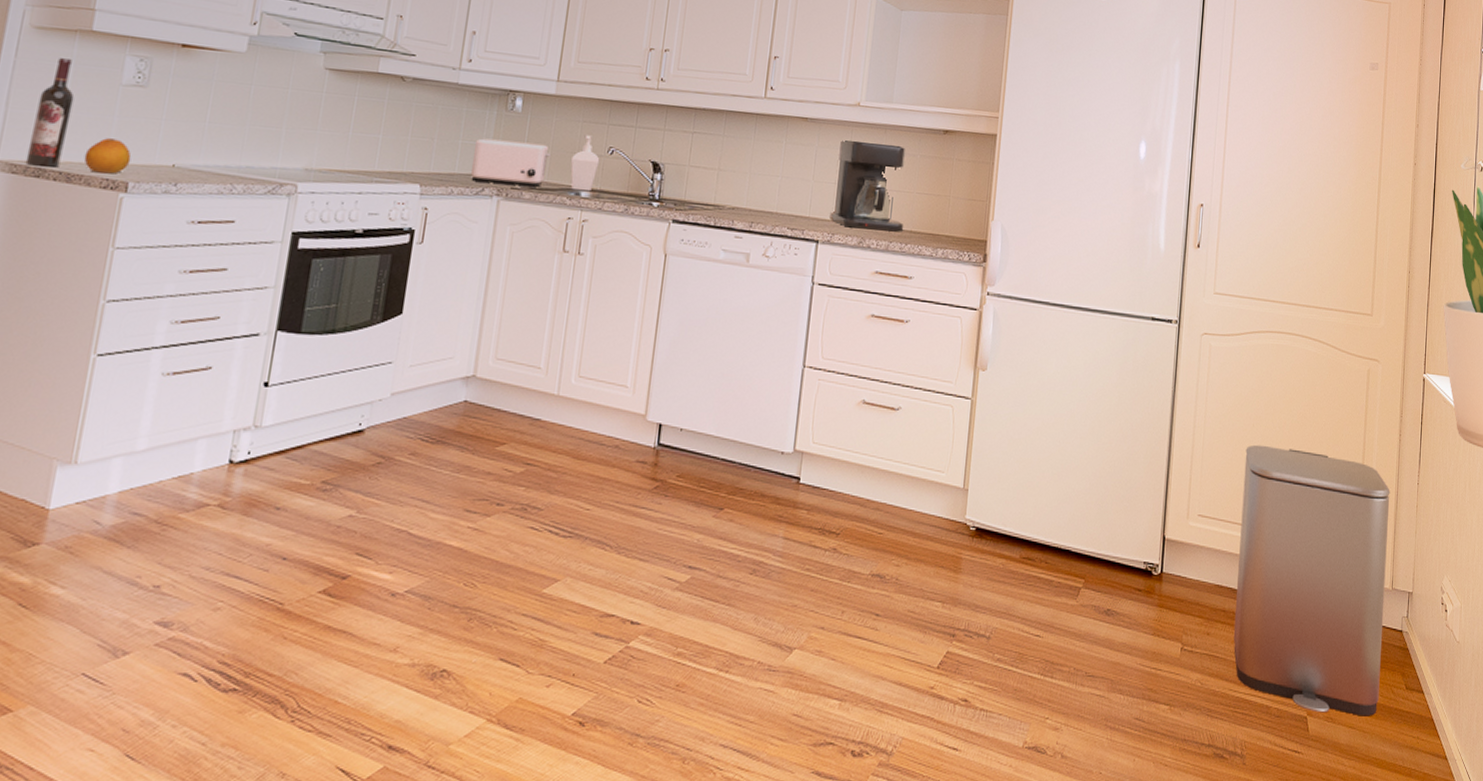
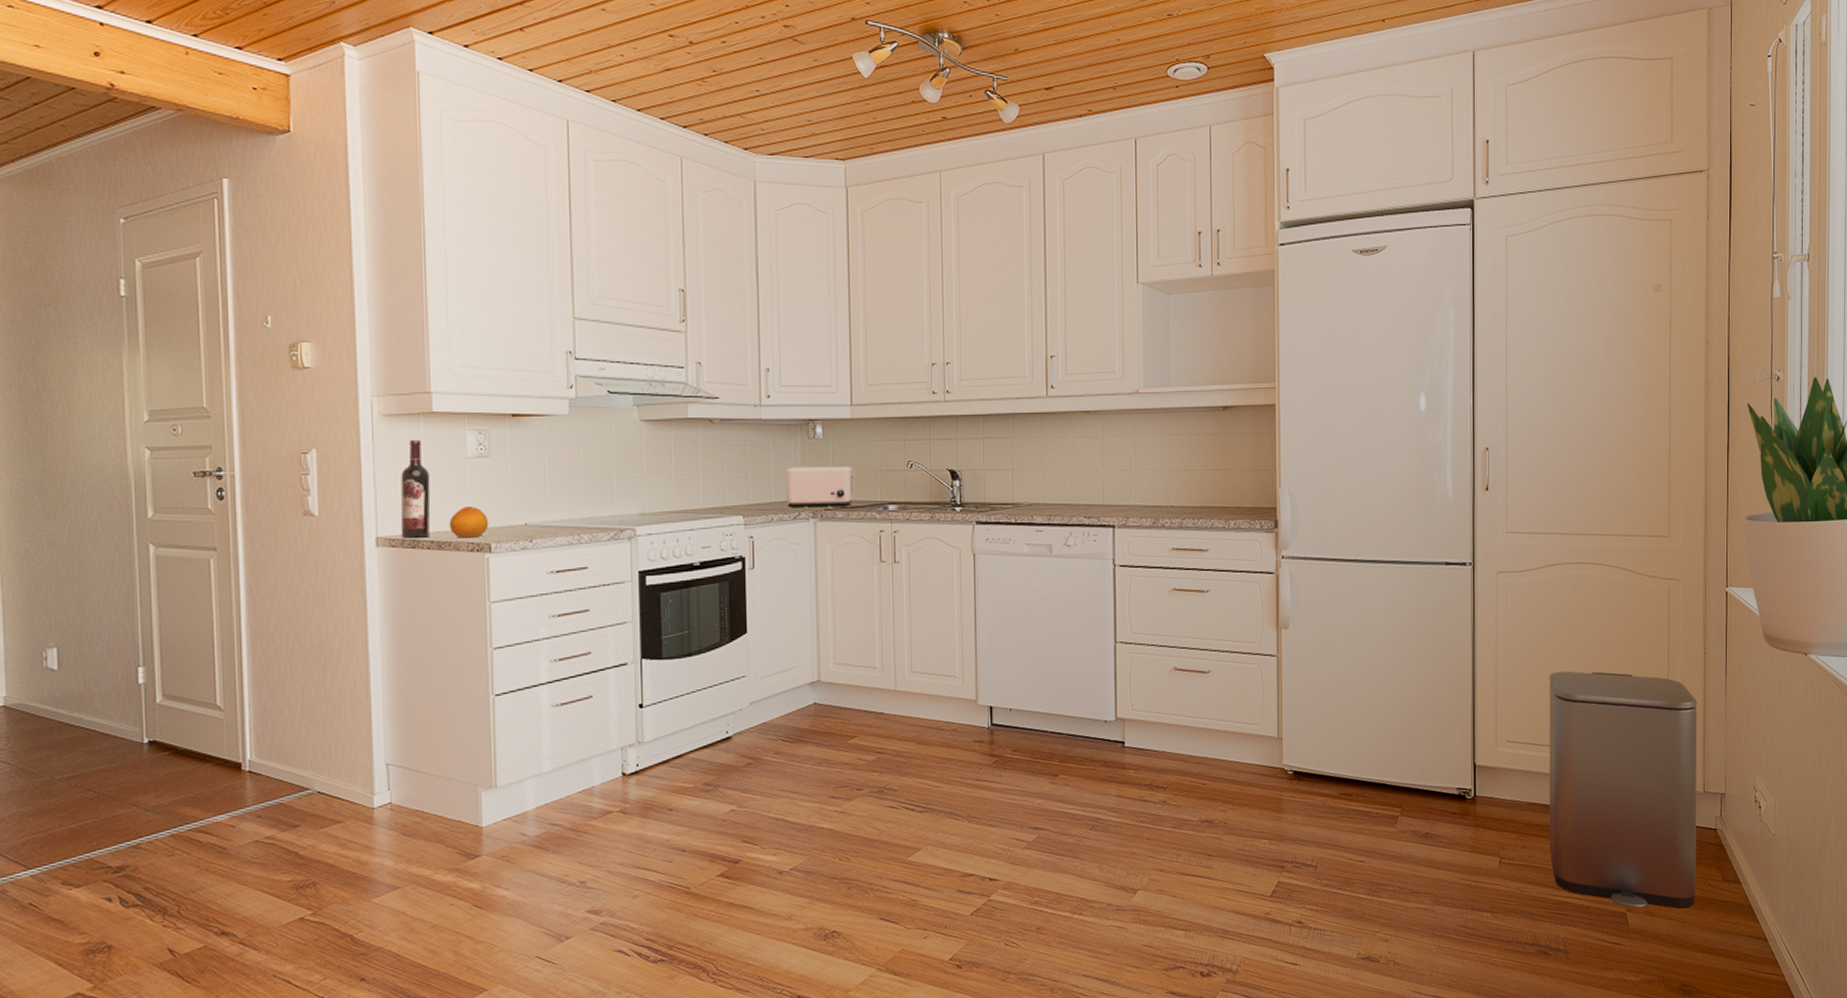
soap bottle: present [570,135,600,192] -> none [875,452,901,505]
coffee maker: present [829,140,905,232] -> none [1123,427,1195,510]

